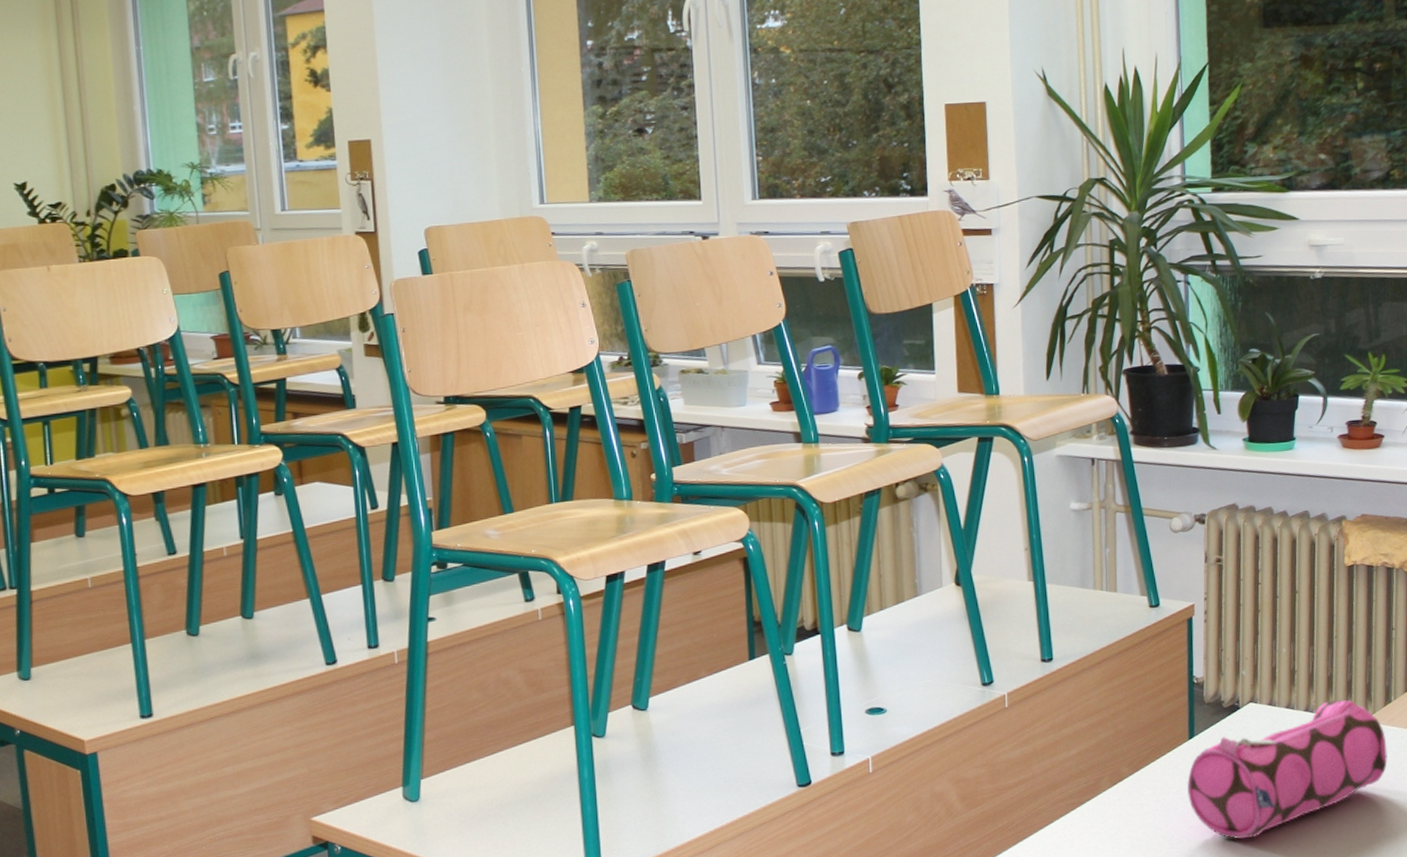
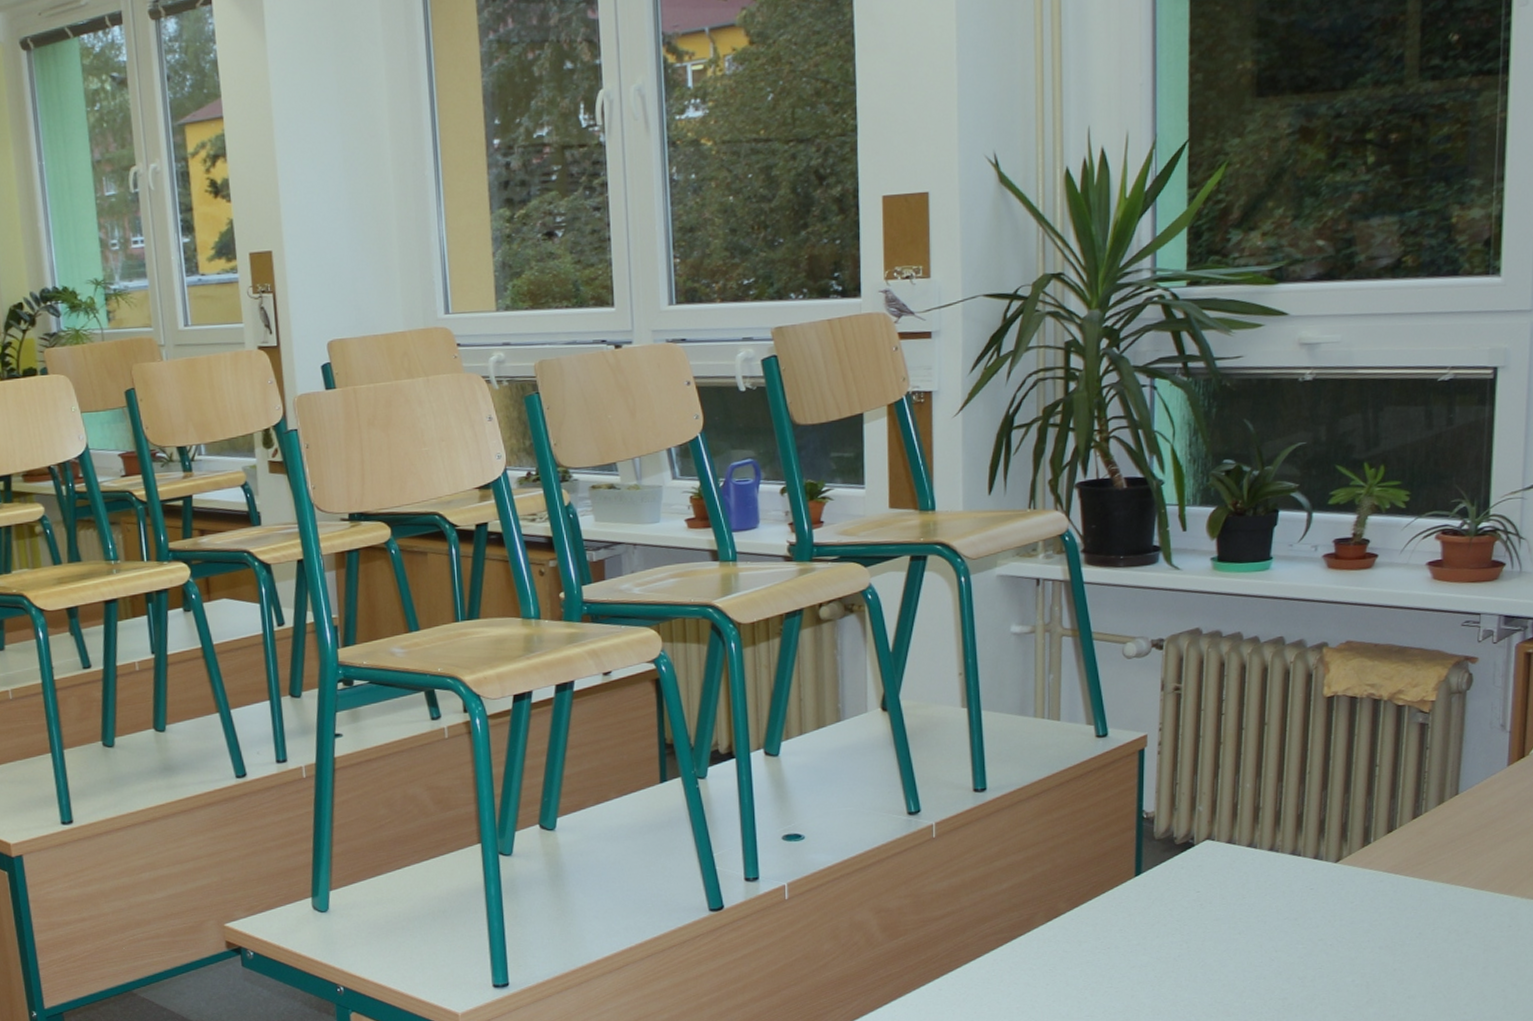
pencil case: present [1186,699,1387,840] -> none [1130,839,1363,982]

